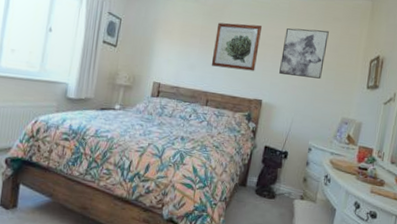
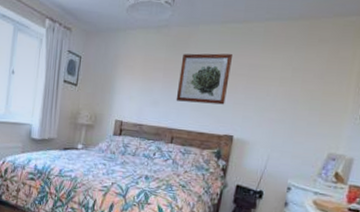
wall art: present [279,28,329,79] -> none [253,54,313,110]

